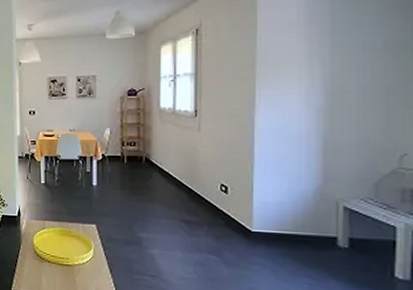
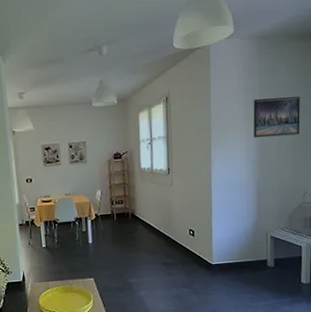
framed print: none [319,28,396,80] -> present [253,96,300,138]

